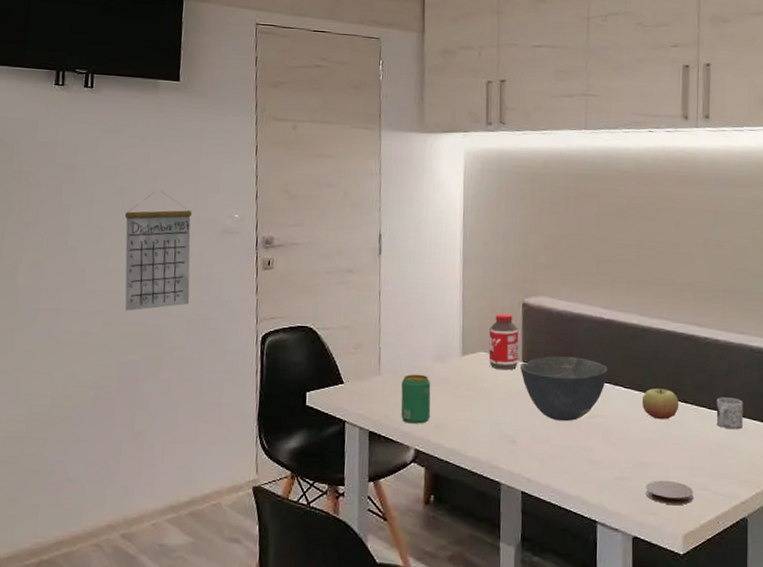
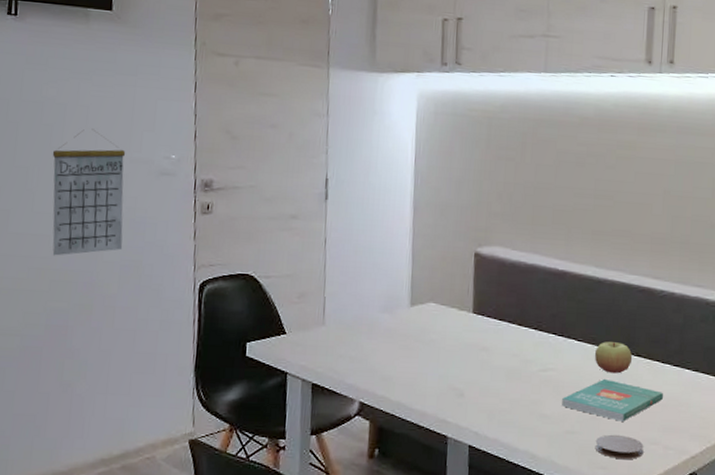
beverage can: present [401,374,431,424] -> none [345,324,378,376]
bottle: present [488,313,519,370] -> none [438,263,470,322]
bowl: present [520,356,608,422] -> none [471,308,561,375]
book: none [611,425,711,467] -> present [562,378,663,422]
mug: present [716,397,743,430] -> none [669,351,697,384]

